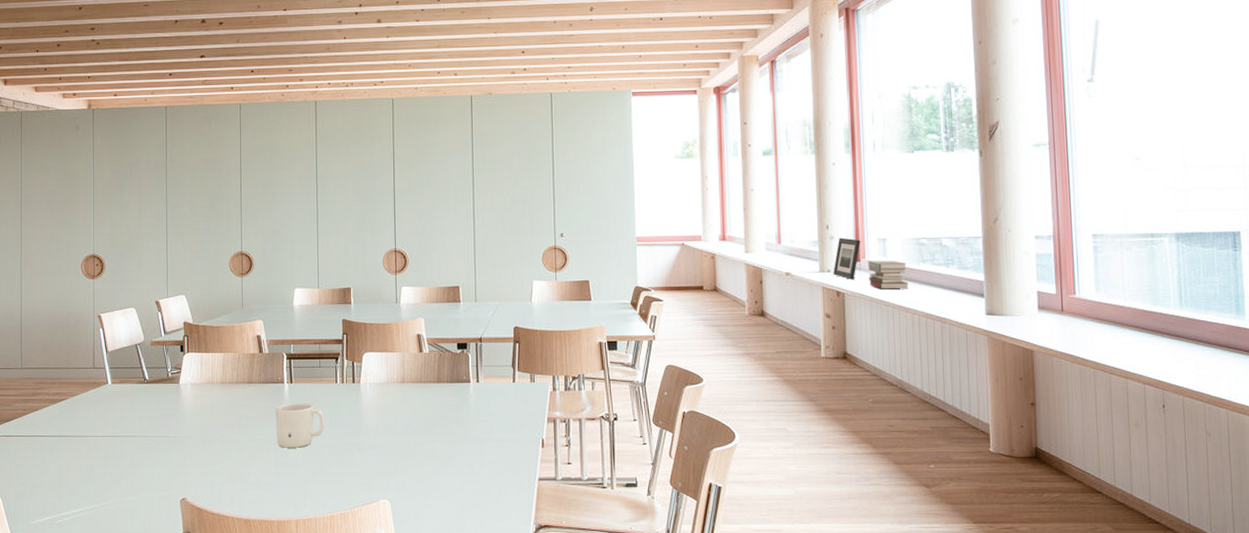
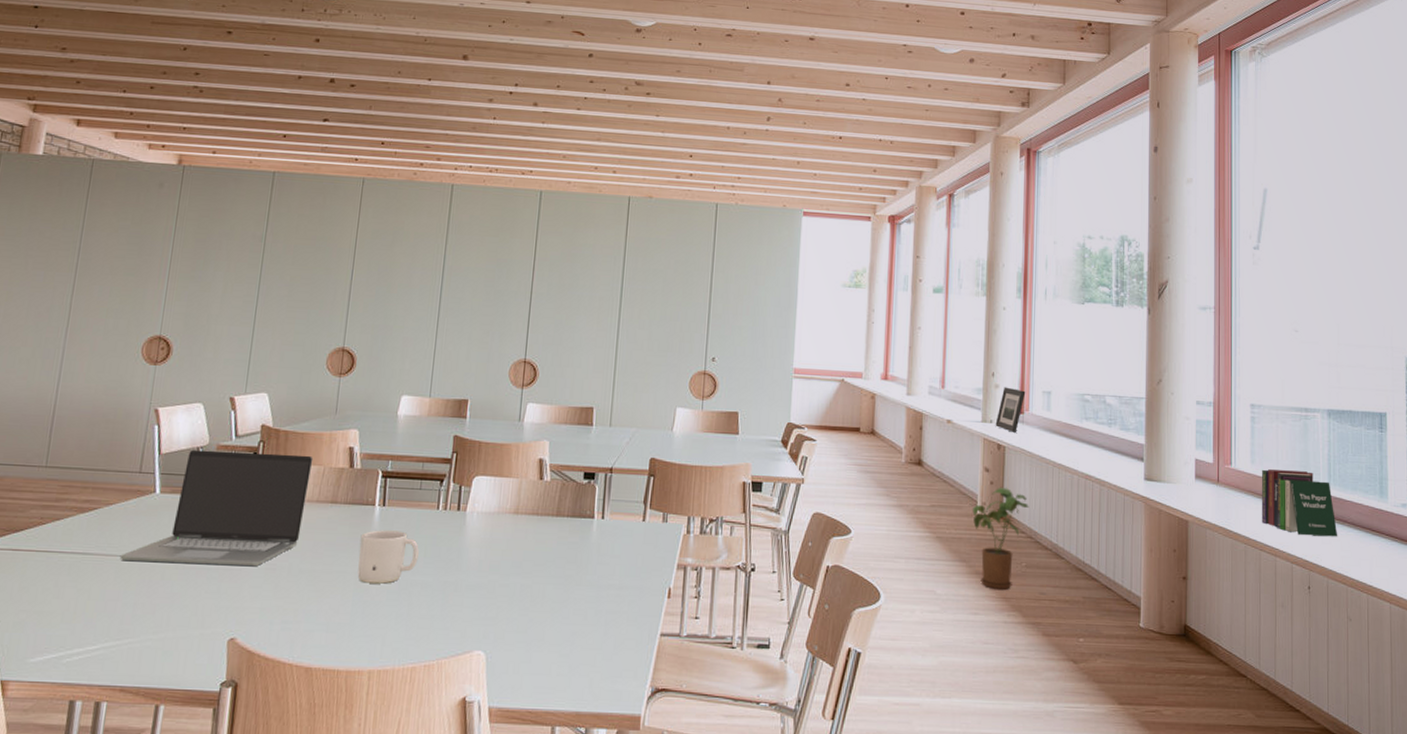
laptop: none [88,345,229,439] -> present [119,449,313,566]
house plant: none [817,331,872,424] -> present [972,488,1029,590]
books: present [868,260,909,290] -> none [1031,414,1070,447]
books: none [1107,295,1193,357] -> present [1261,469,1338,537]

